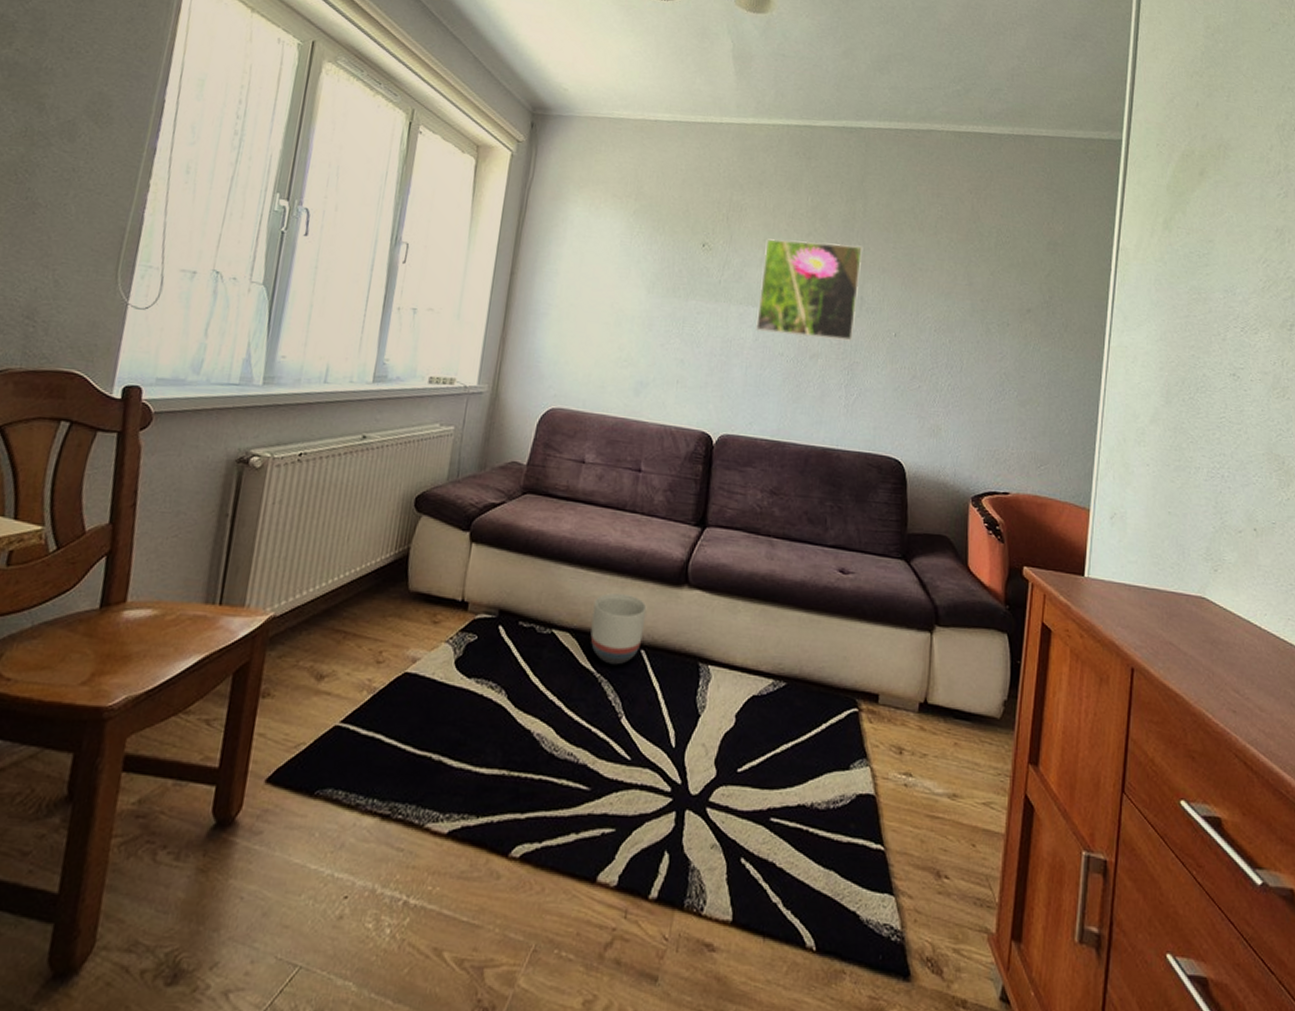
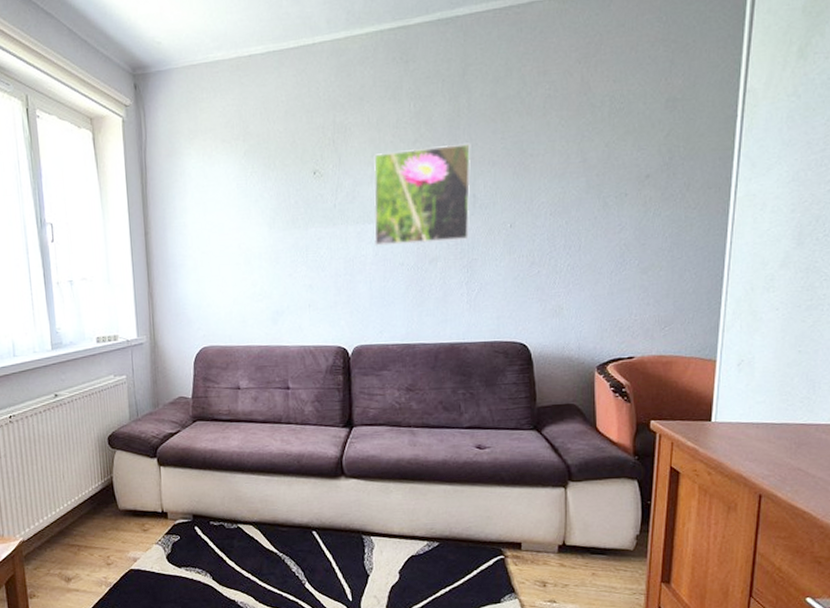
planter: present [590,592,647,665] -> none [268,489,313,546]

